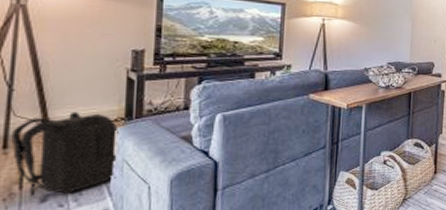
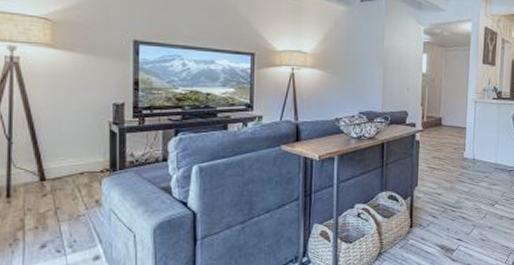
backpack: present [11,111,119,198] -> none [13,163,105,244]

